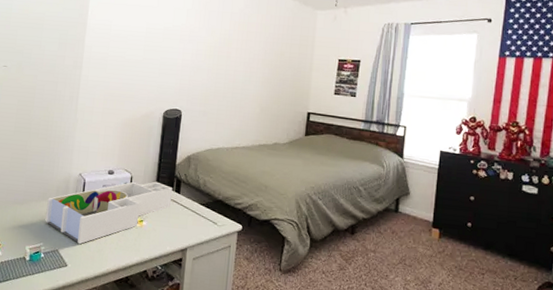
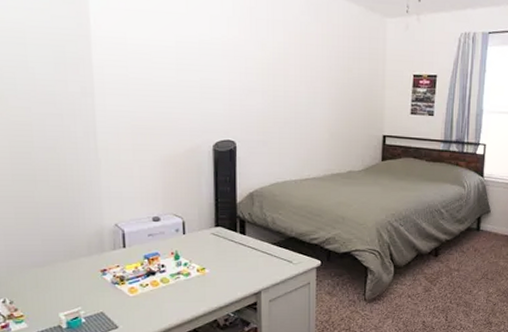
desk organizer: present [45,181,173,245] -> none [77,224,237,303]

